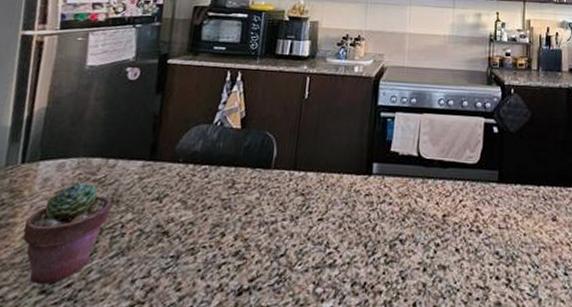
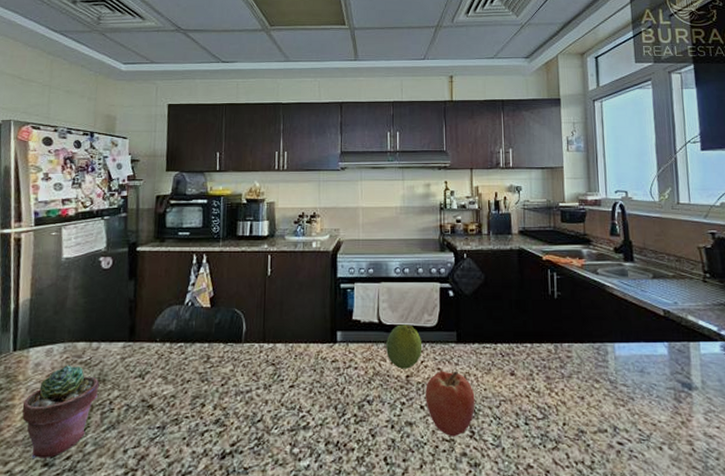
fruit: none [424,159,462,208] -> present [386,324,423,369]
apple: none [461,211,514,285] -> present [425,371,475,437]

